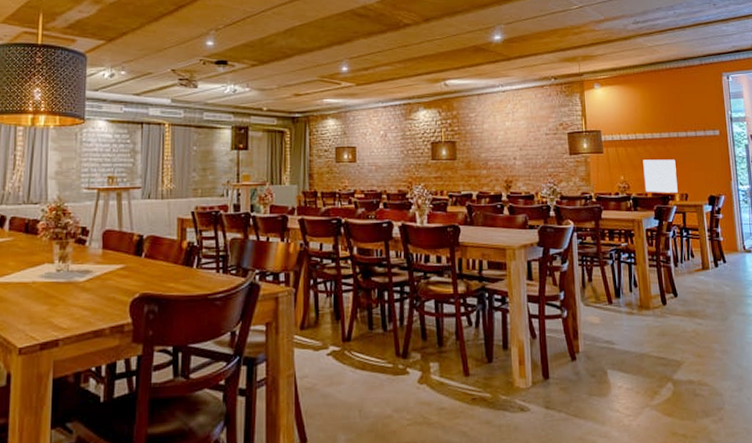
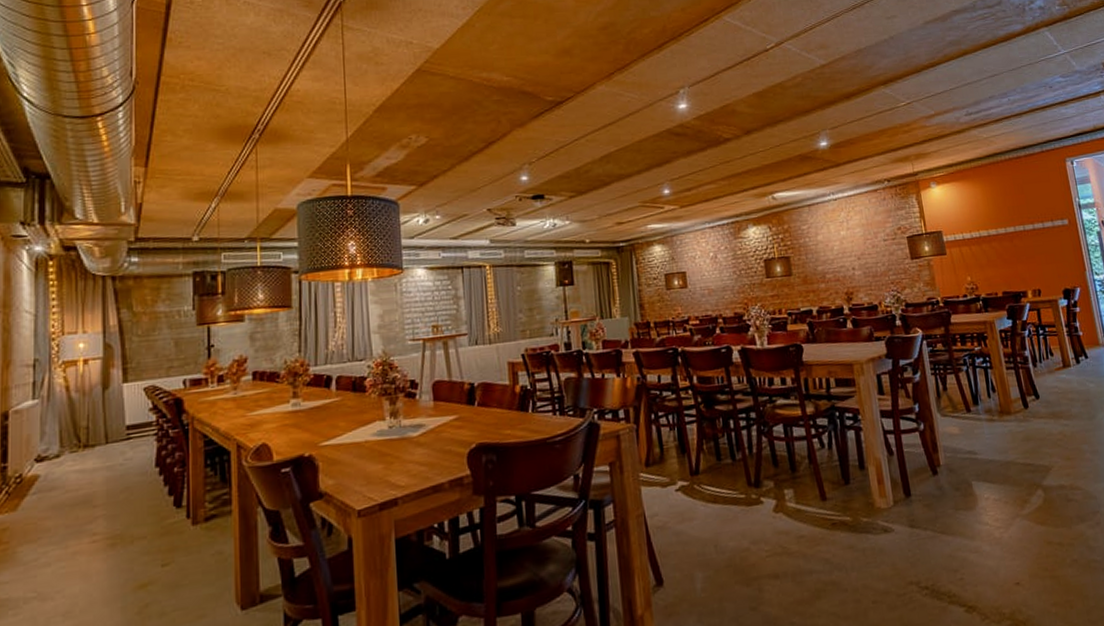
wall art: present [643,159,678,193] -> none [989,254,1030,291]

